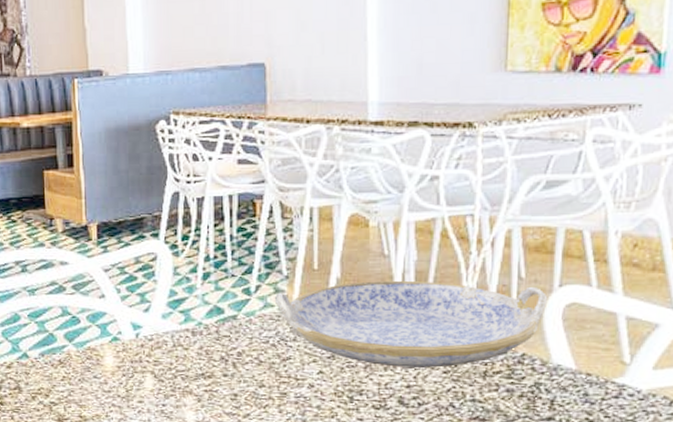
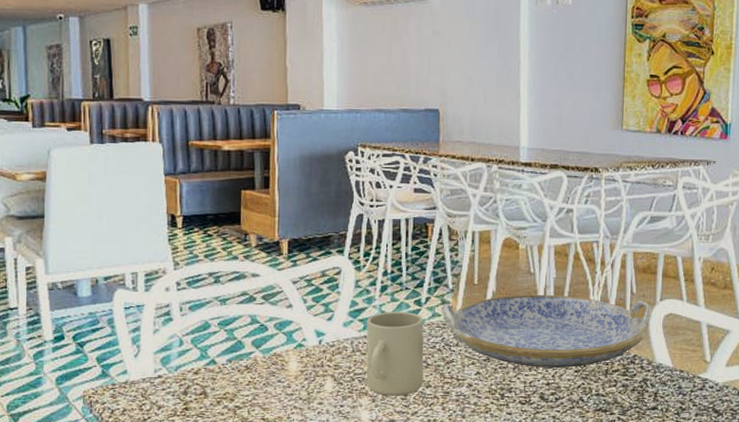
cup: none [187,301,256,396] -> present [366,311,424,396]

